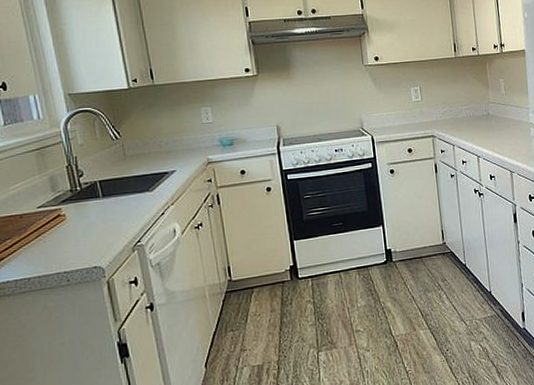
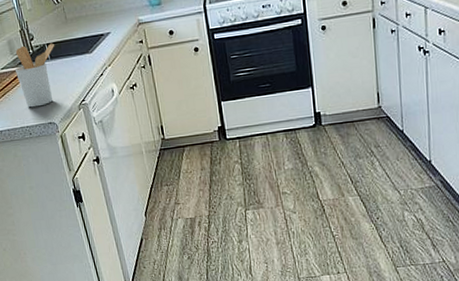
utensil holder: none [56,180,109,251] -> present [15,43,55,108]

